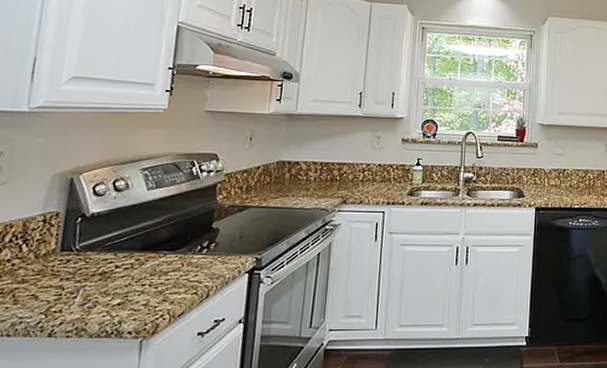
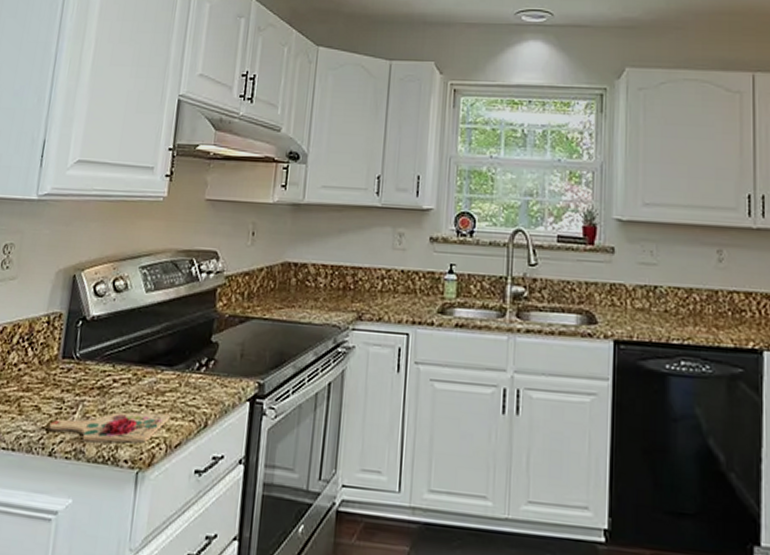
cutting board: none [48,290,173,321] -> present [49,411,170,443]

